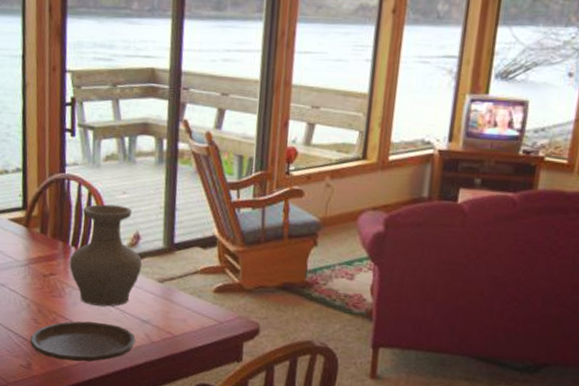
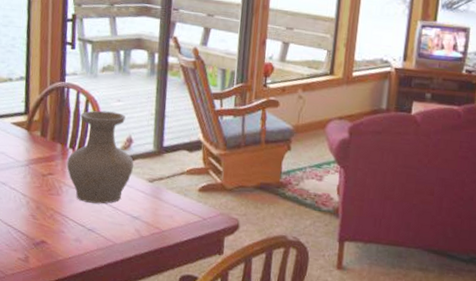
plate: present [30,321,135,362] -> none [28,217,126,255]

